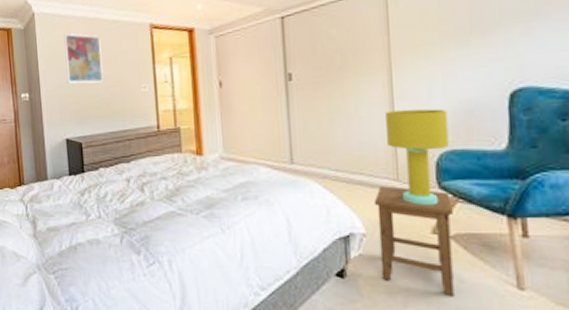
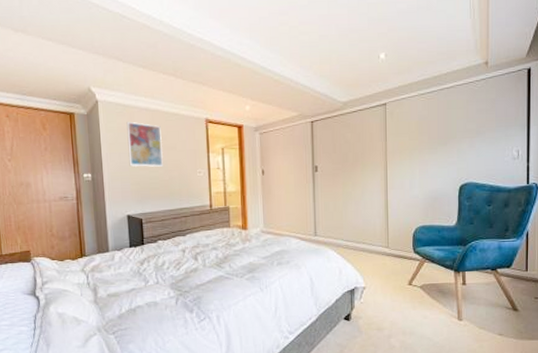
stool: present [373,186,454,297] -> none [371,252,422,329]
table lamp: present [386,109,449,205] -> none [382,196,422,265]

